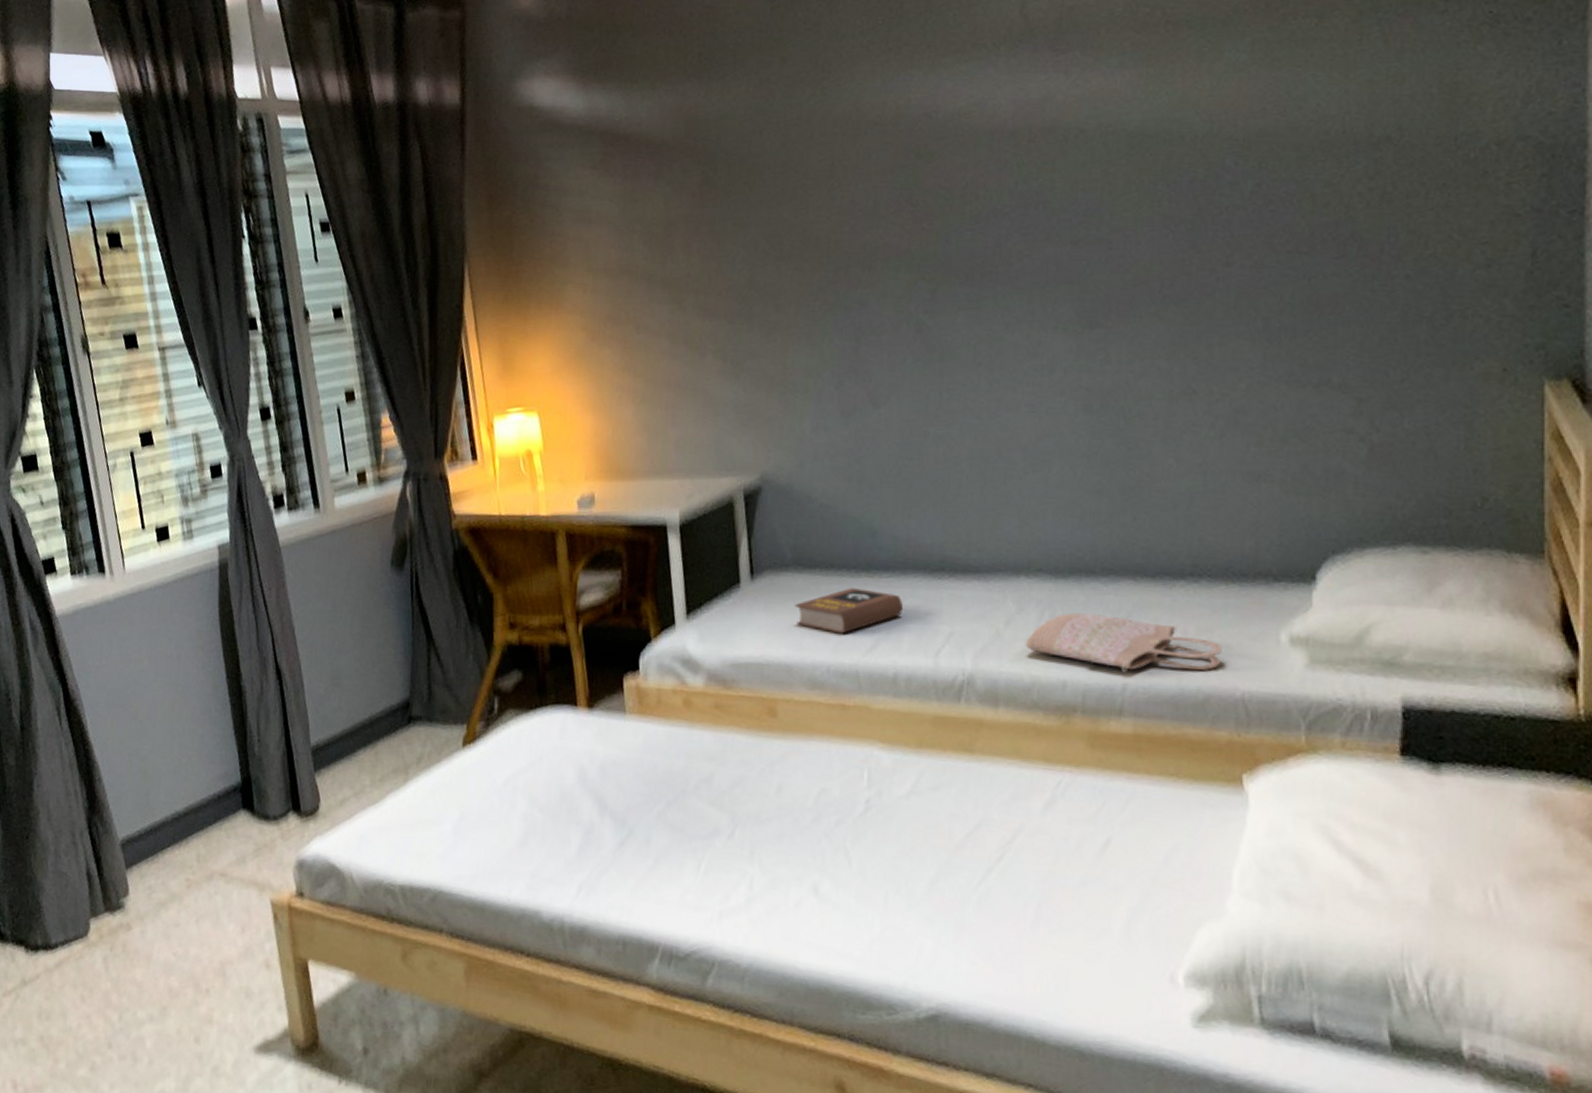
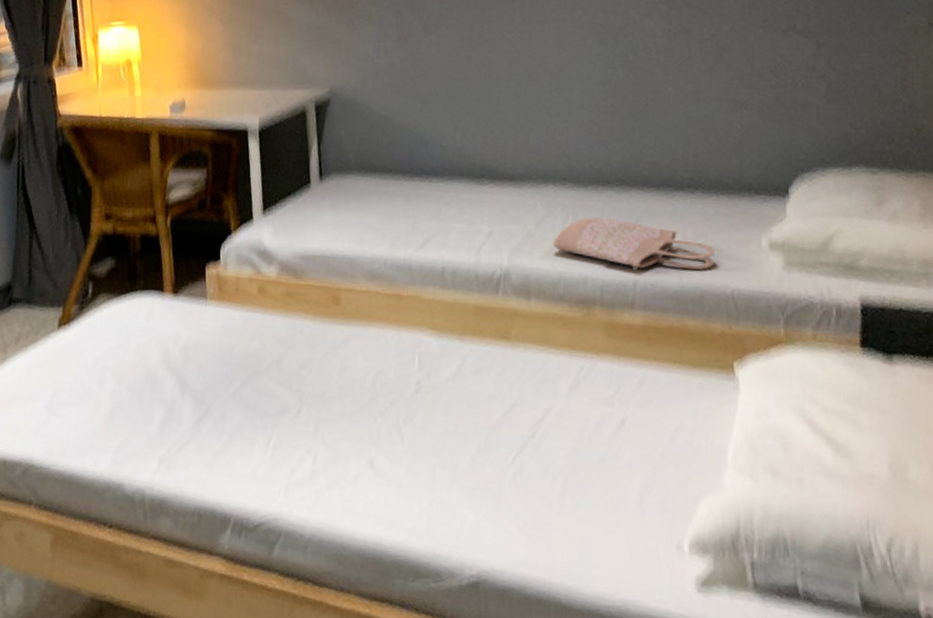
book: present [795,588,903,634] -> none [357,190,450,231]

